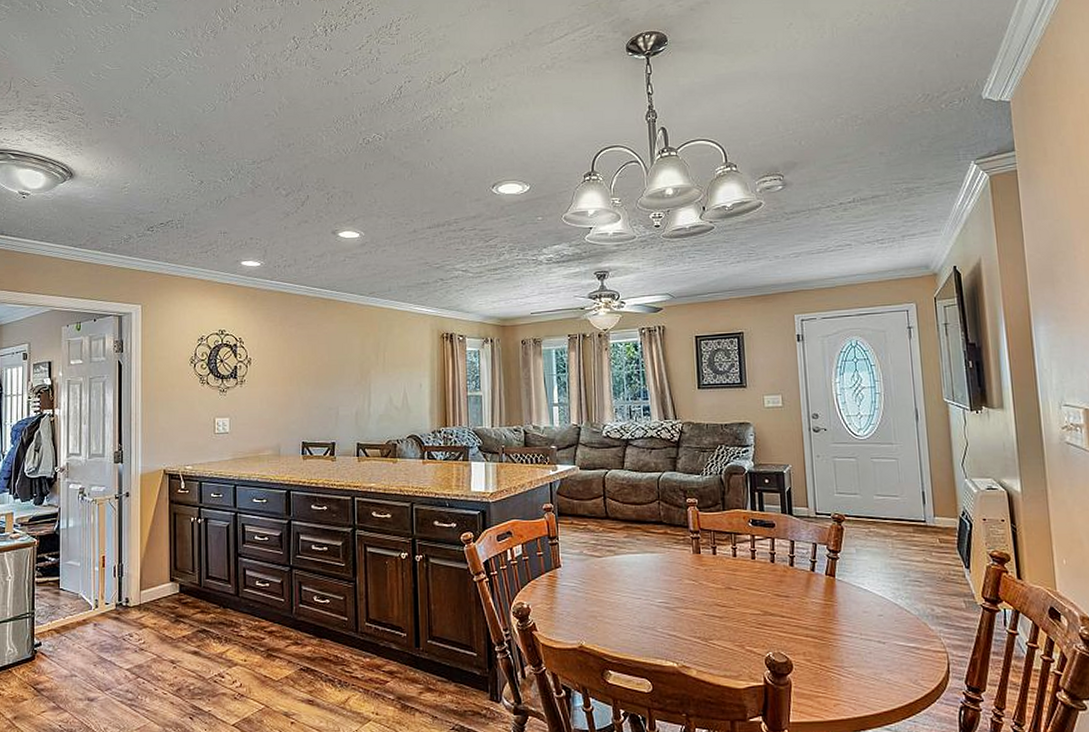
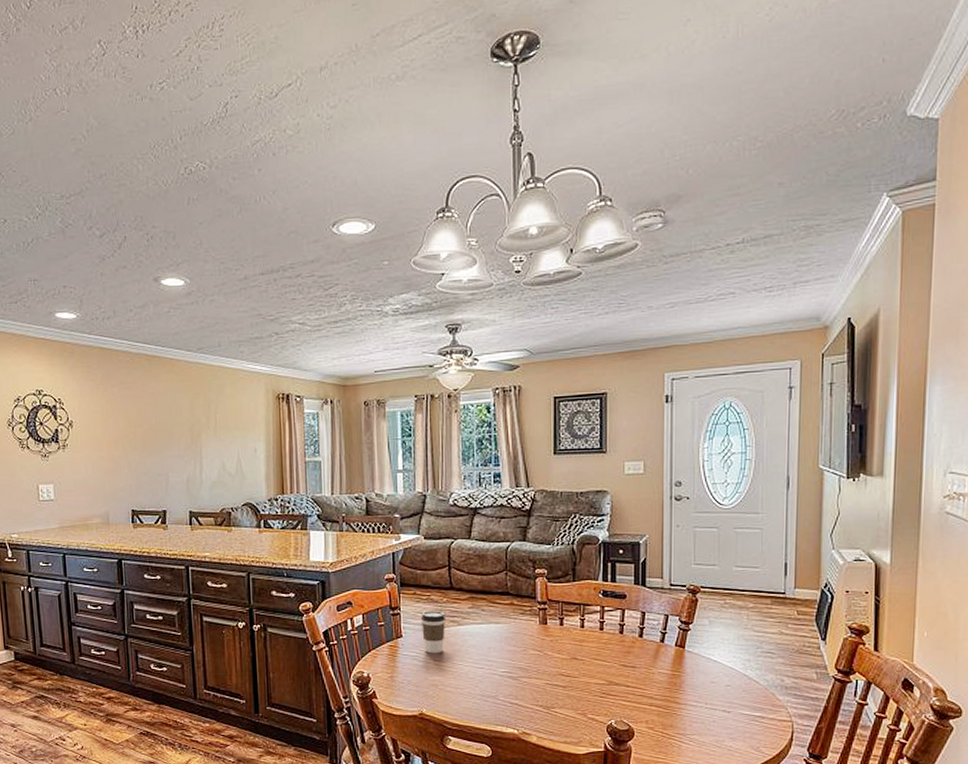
coffee cup: none [578,540,603,584] -> present [420,611,445,654]

